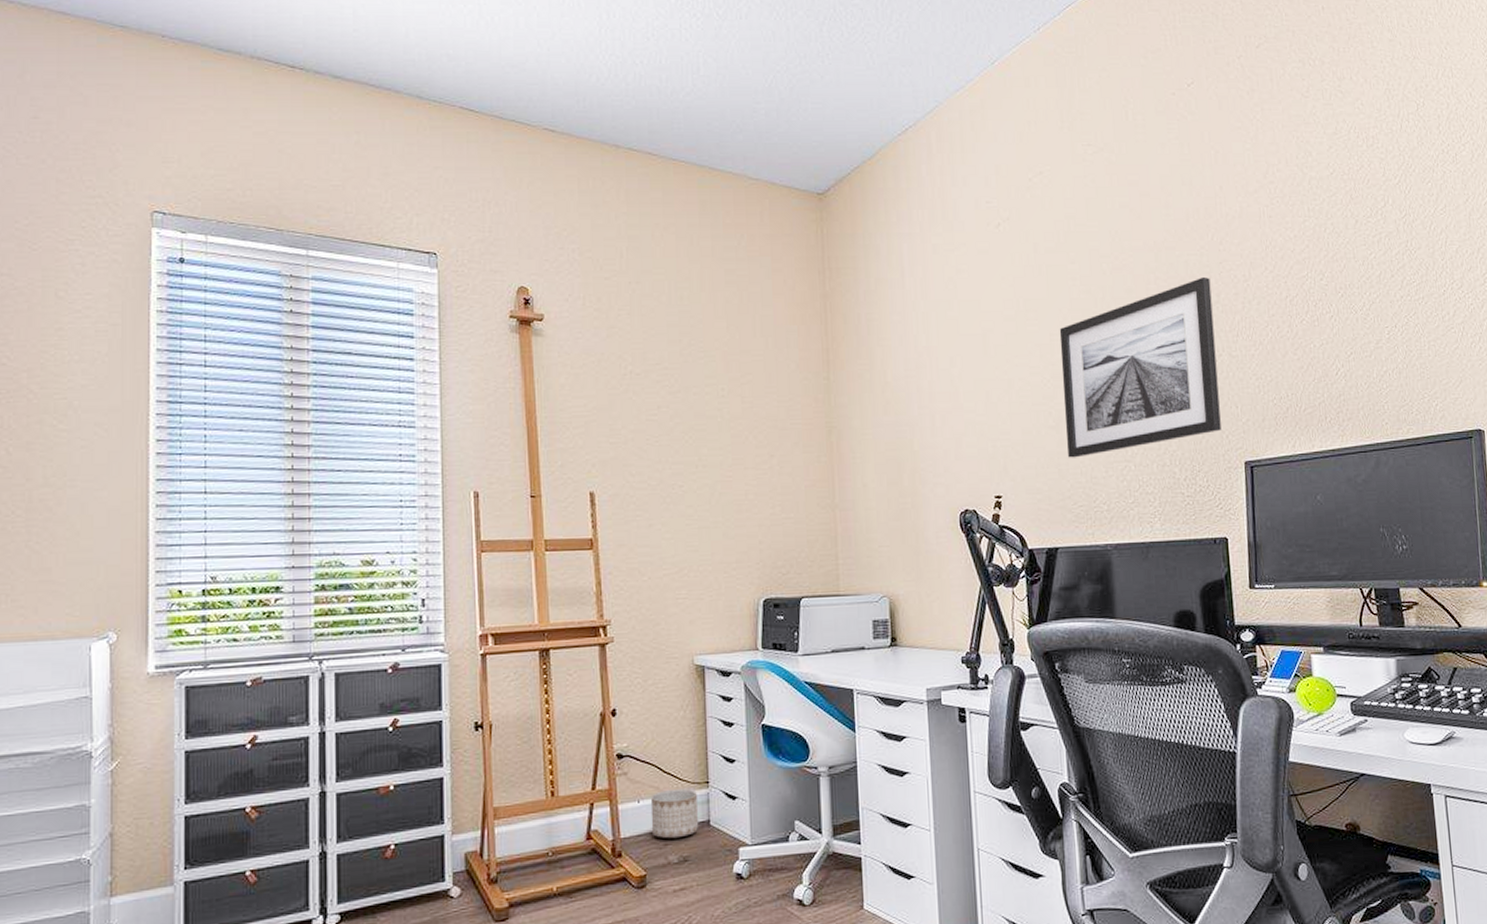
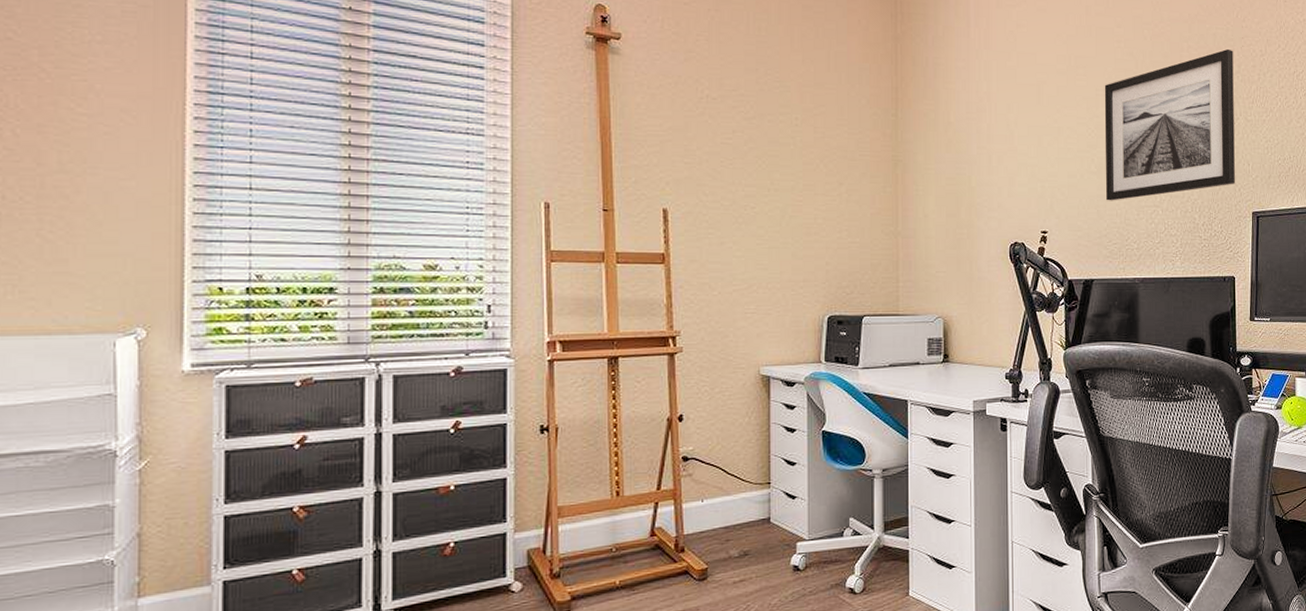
planter: present [650,789,698,839] -> none [714,489,759,535]

